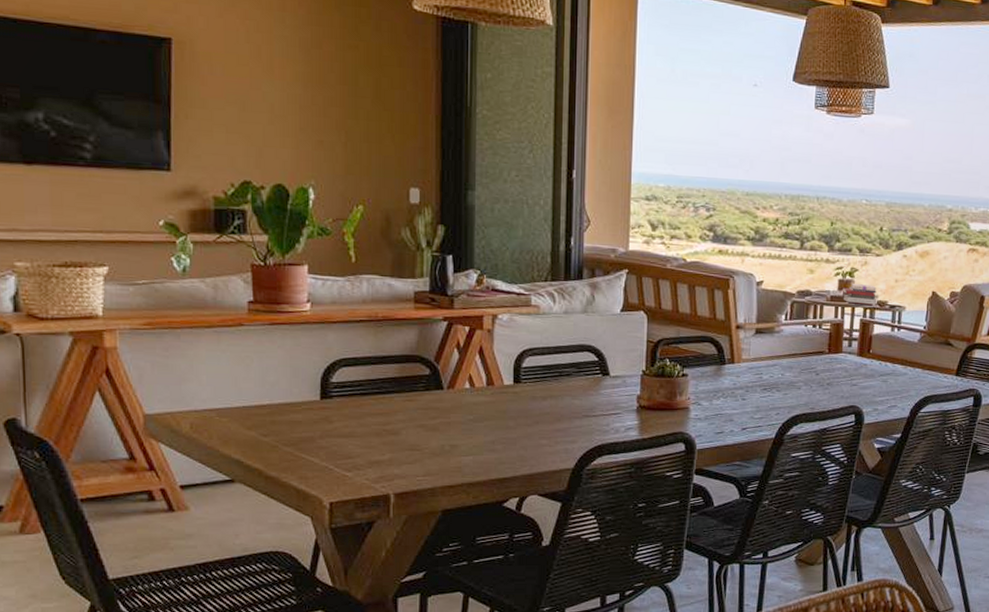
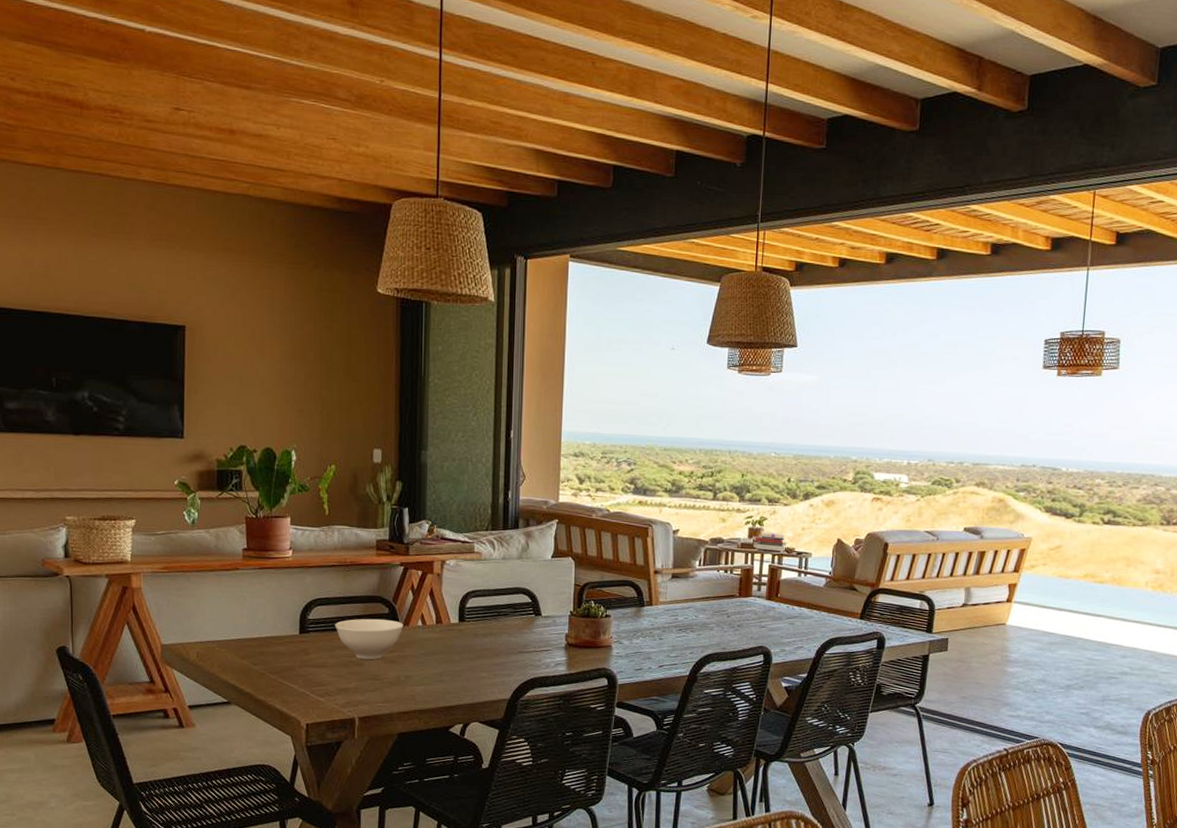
bowl: none [364,380,448,427] -> present [335,618,404,660]

